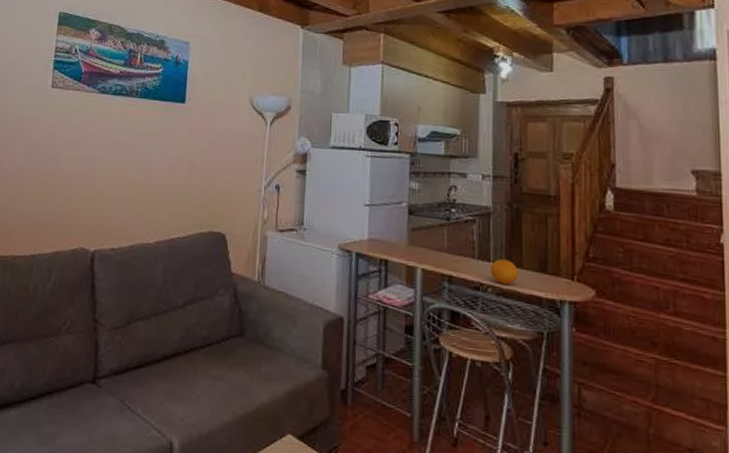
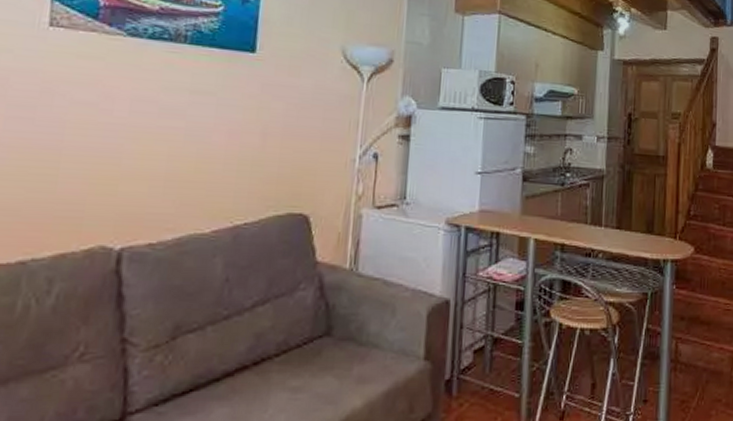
fruit: present [490,259,519,285] -> none [602,222,628,248]

